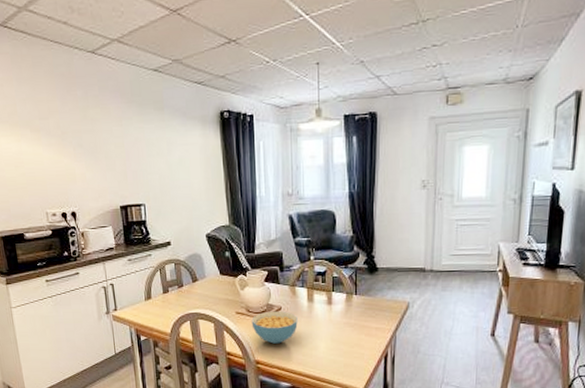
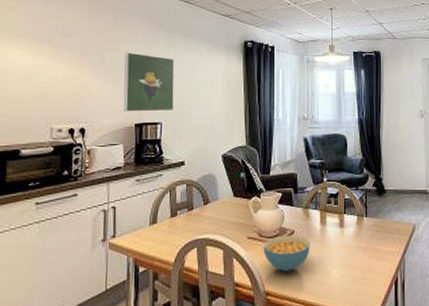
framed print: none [100,132,155,195] -> present [123,52,175,112]

